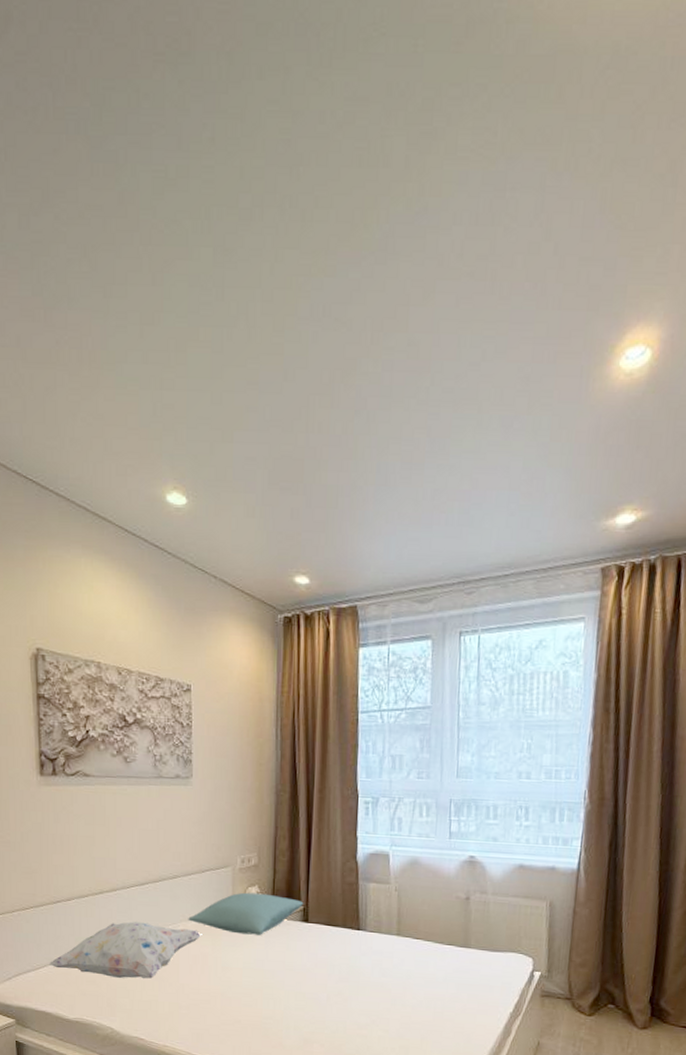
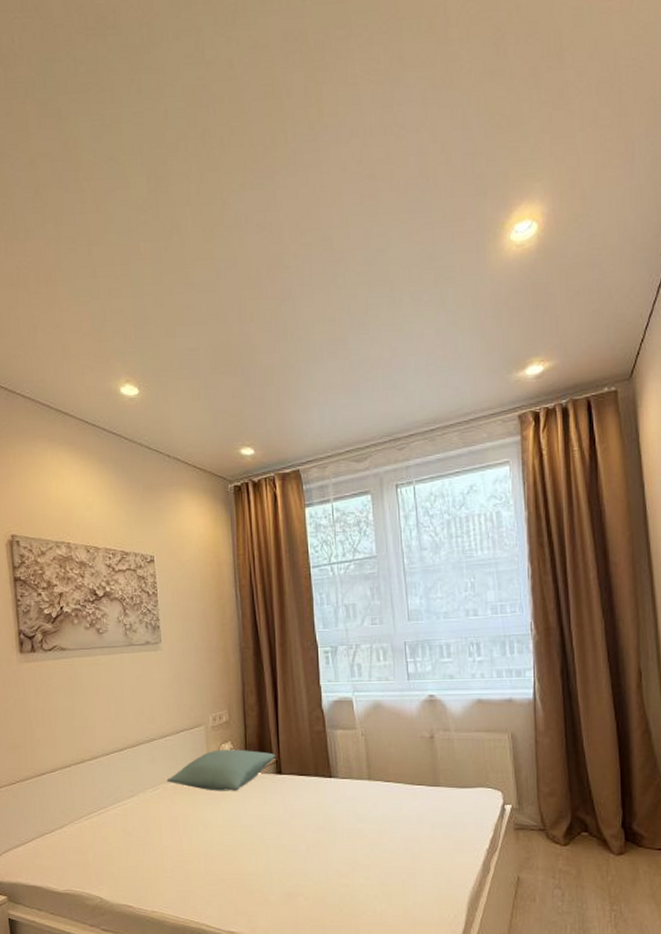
decorative pillow: present [49,921,201,979] -> none [37,788,180,845]

